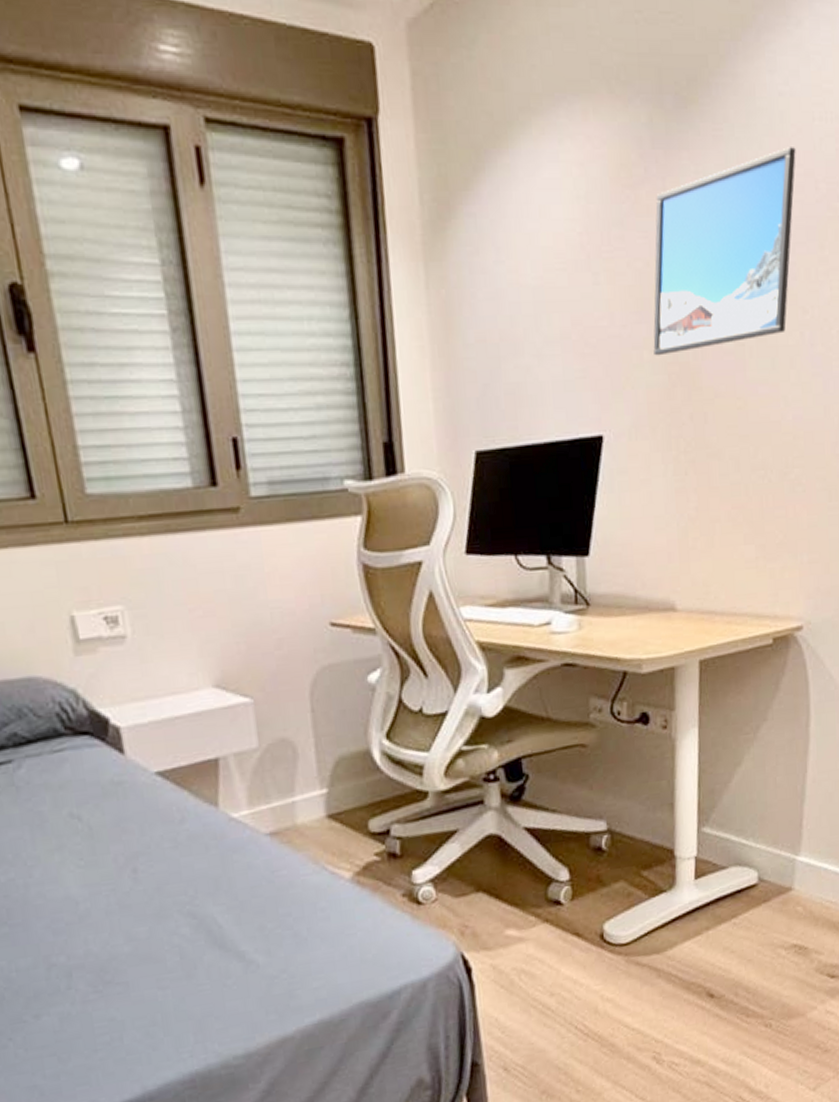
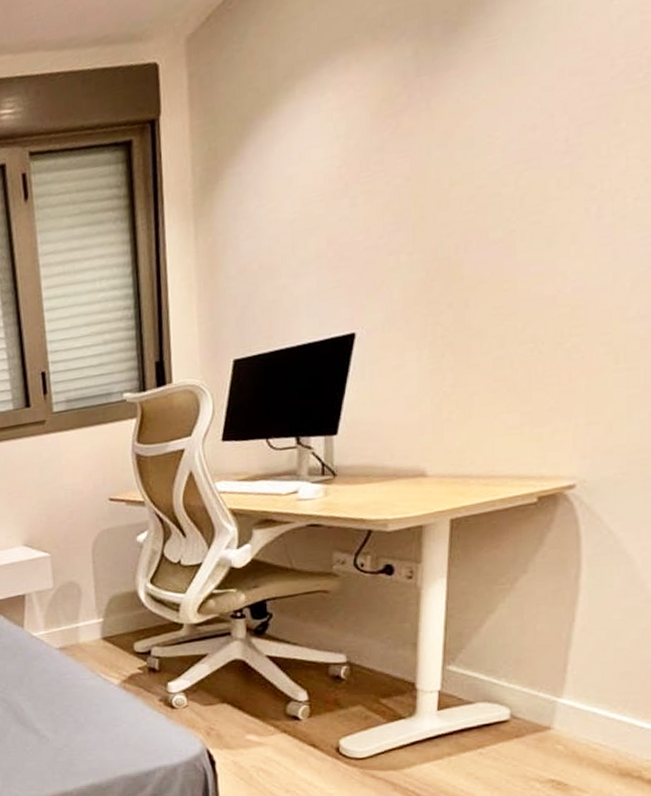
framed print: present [653,147,796,356] -> none [411,33,587,257]

